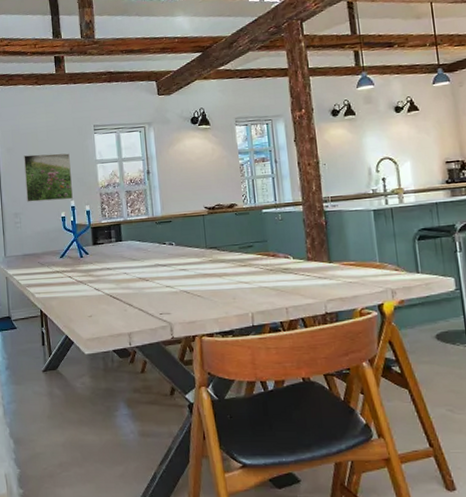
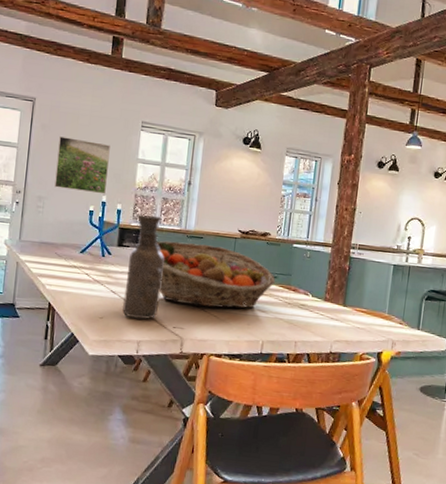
vase: none [105,209,143,312] -> present [122,215,164,319]
fruit basket: none [128,226,253,289] -> present [156,240,276,309]

